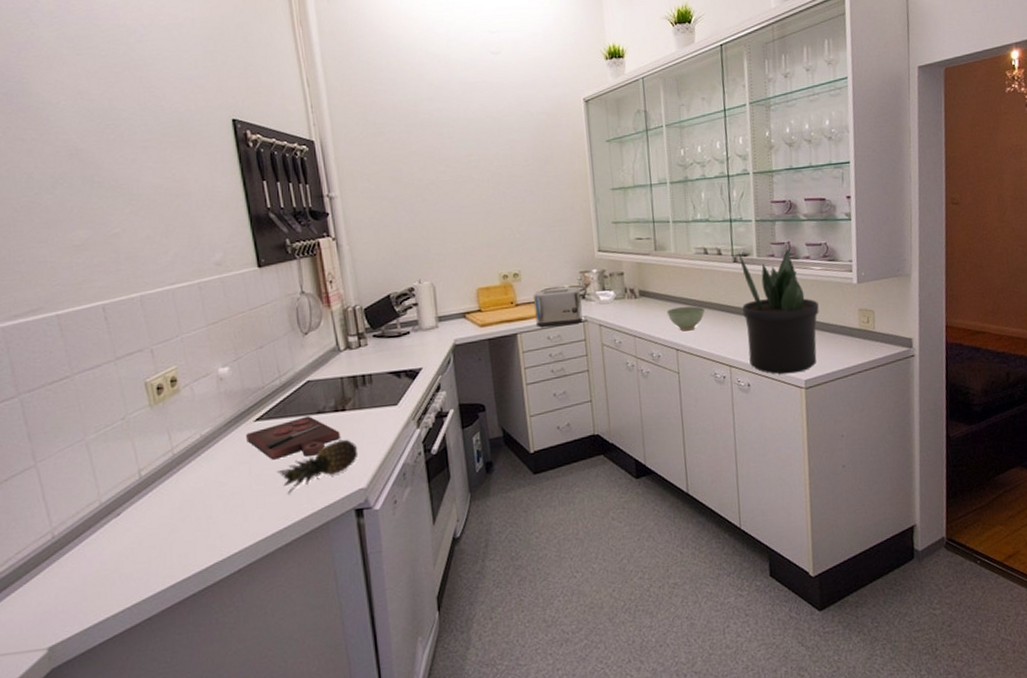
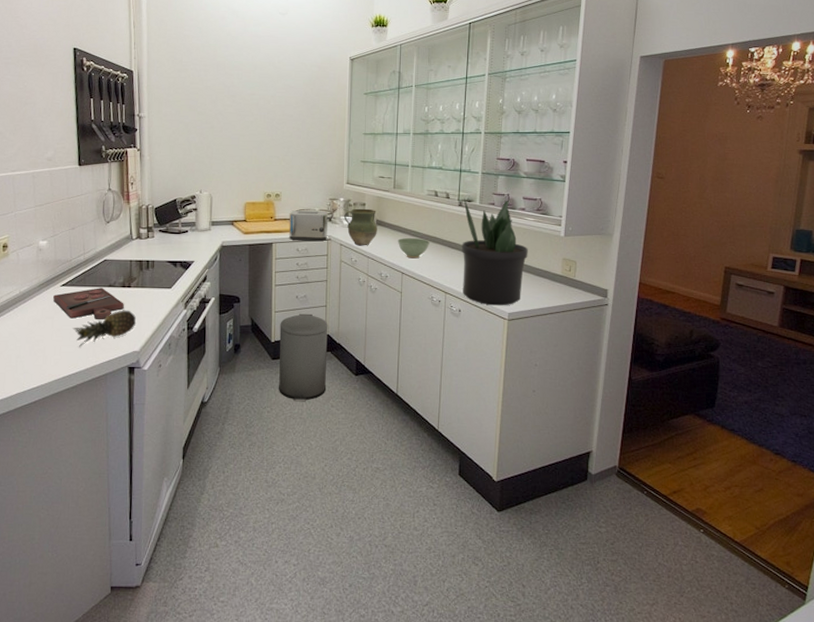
pedal bin: none [538,412,603,521] -> present [279,313,328,402]
ceramic jug: none [600,278,642,324] -> present [344,208,377,246]

